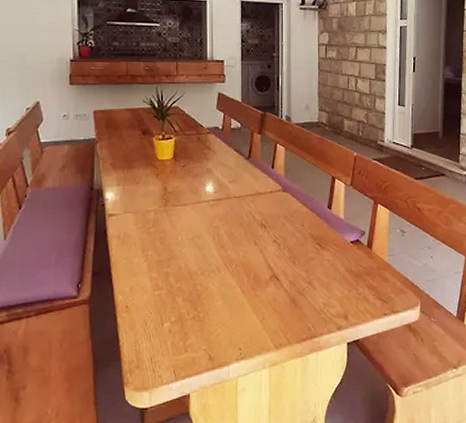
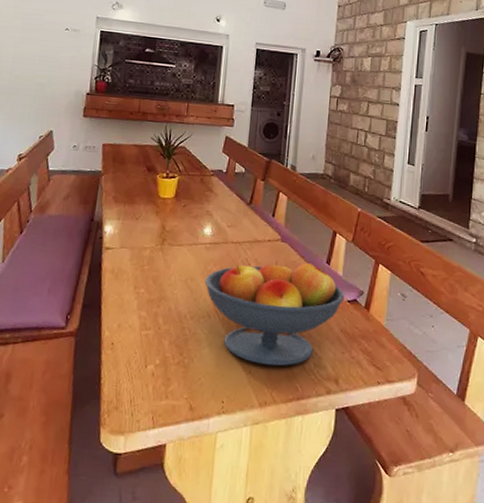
fruit bowl: none [212,210,348,311] -> present [205,260,345,366]

